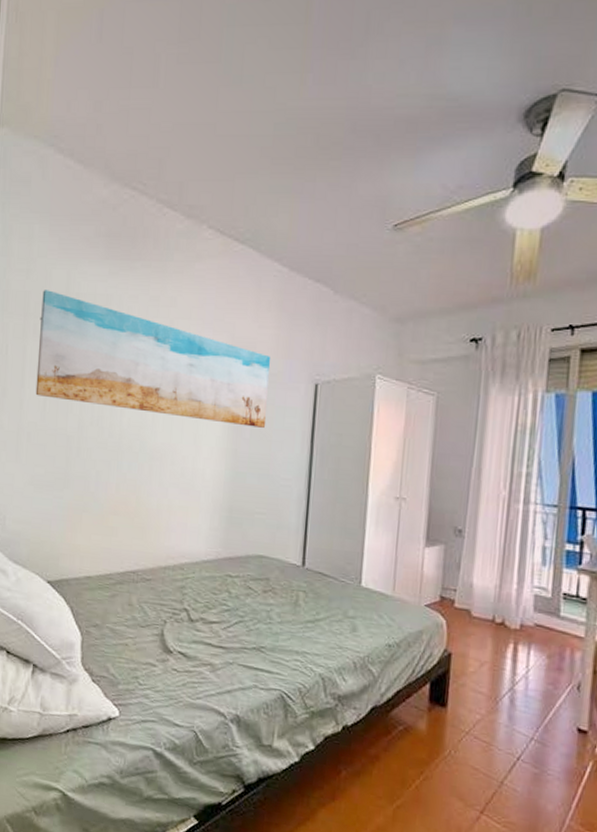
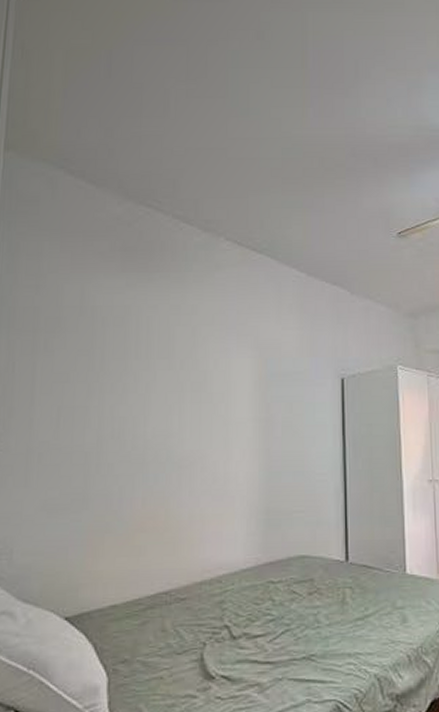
wall art: present [35,290,271,428] -> none [47,304,297,425]

